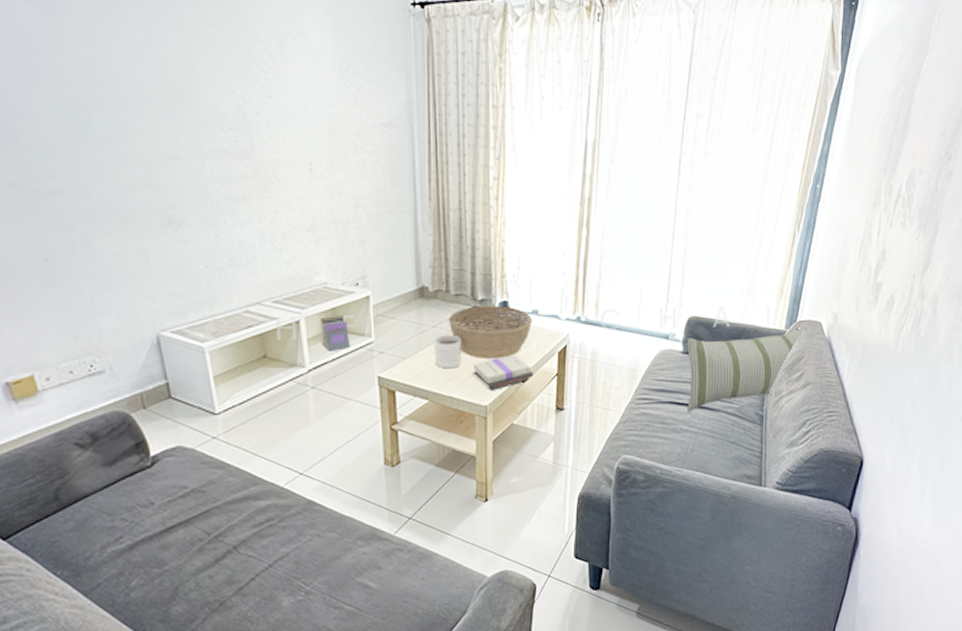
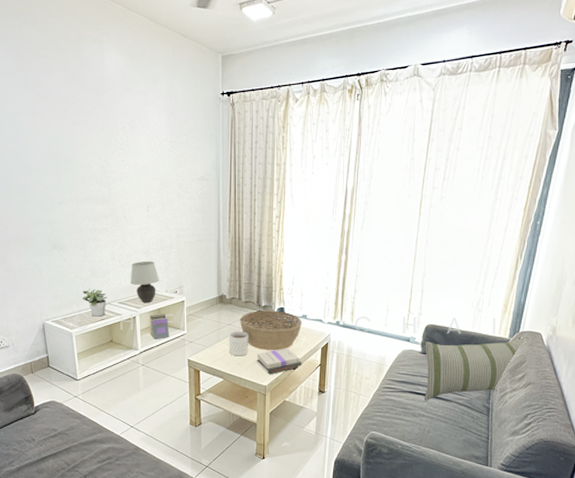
potted plant: none [217,282,256,323] -> present [83,288,108,317]
table lamp: none [288,241,333,302] -> present [130,261,160,303]

